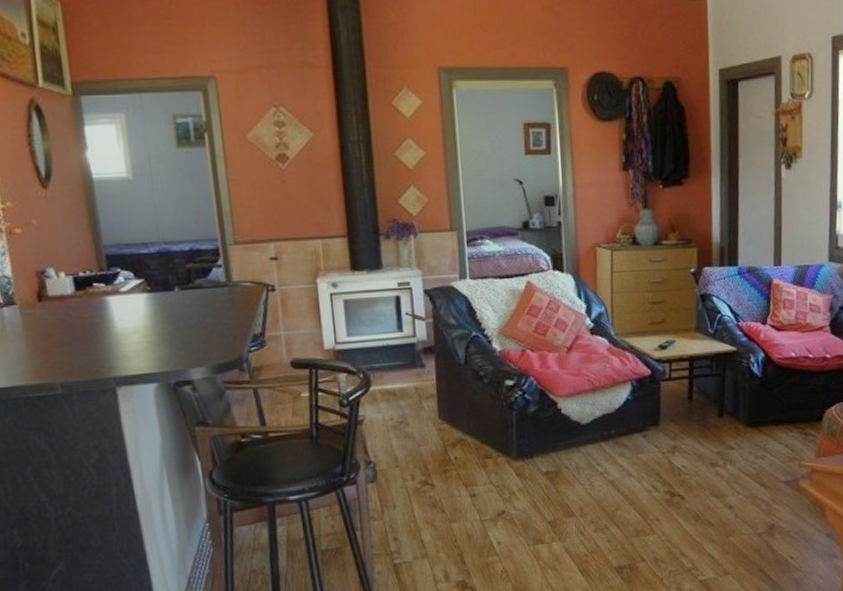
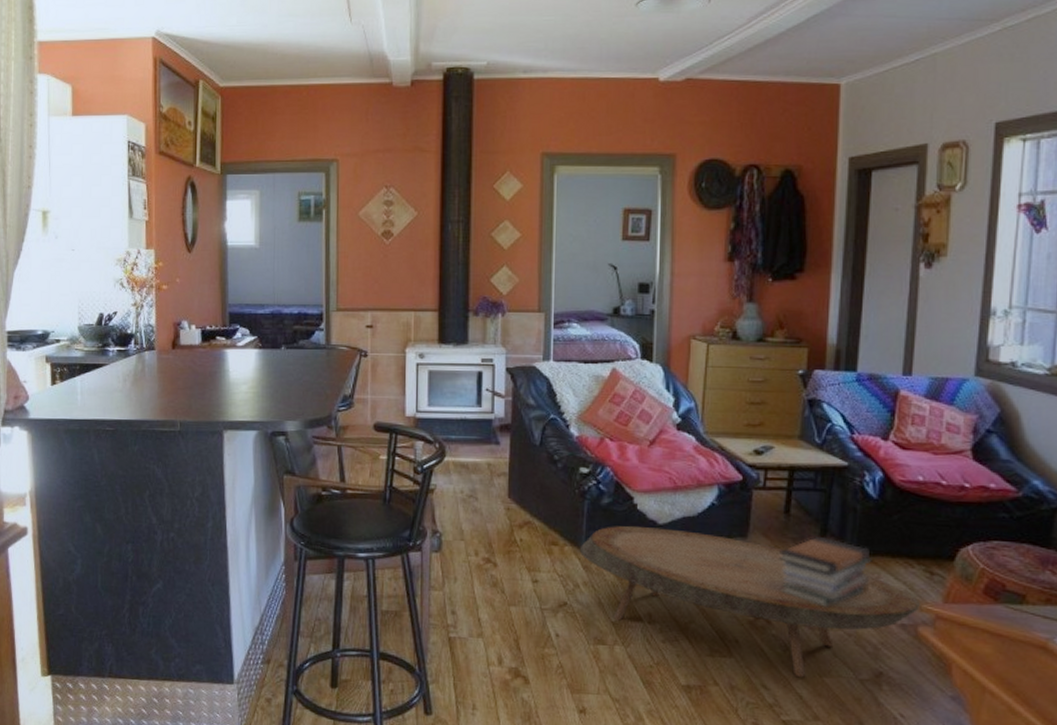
coffee table: none [513,427,799,541] -> present [580,526,920,678]
book stack: none [687,415,761,477] -> present [779,535,872,607]

